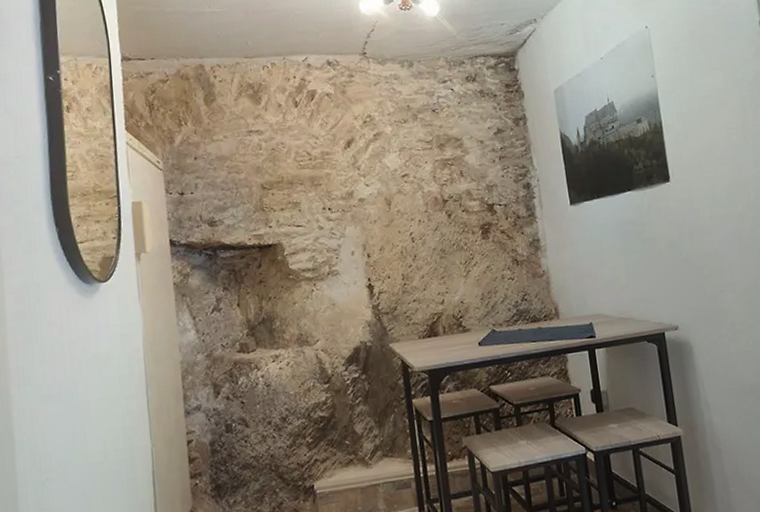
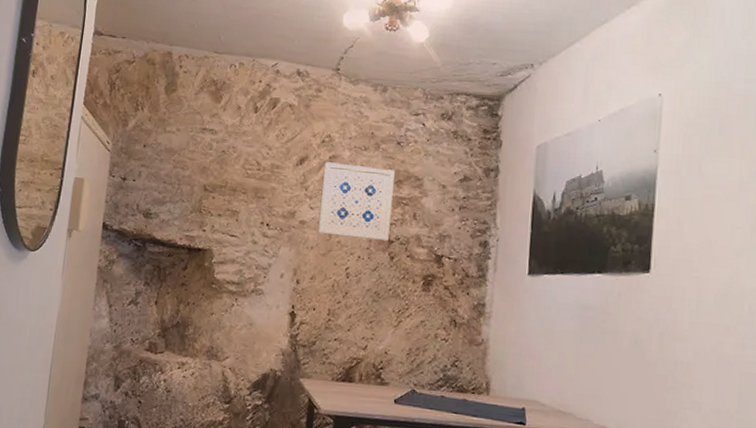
wall art: none [370,136,443,207] -> present [317,162,395,241]

